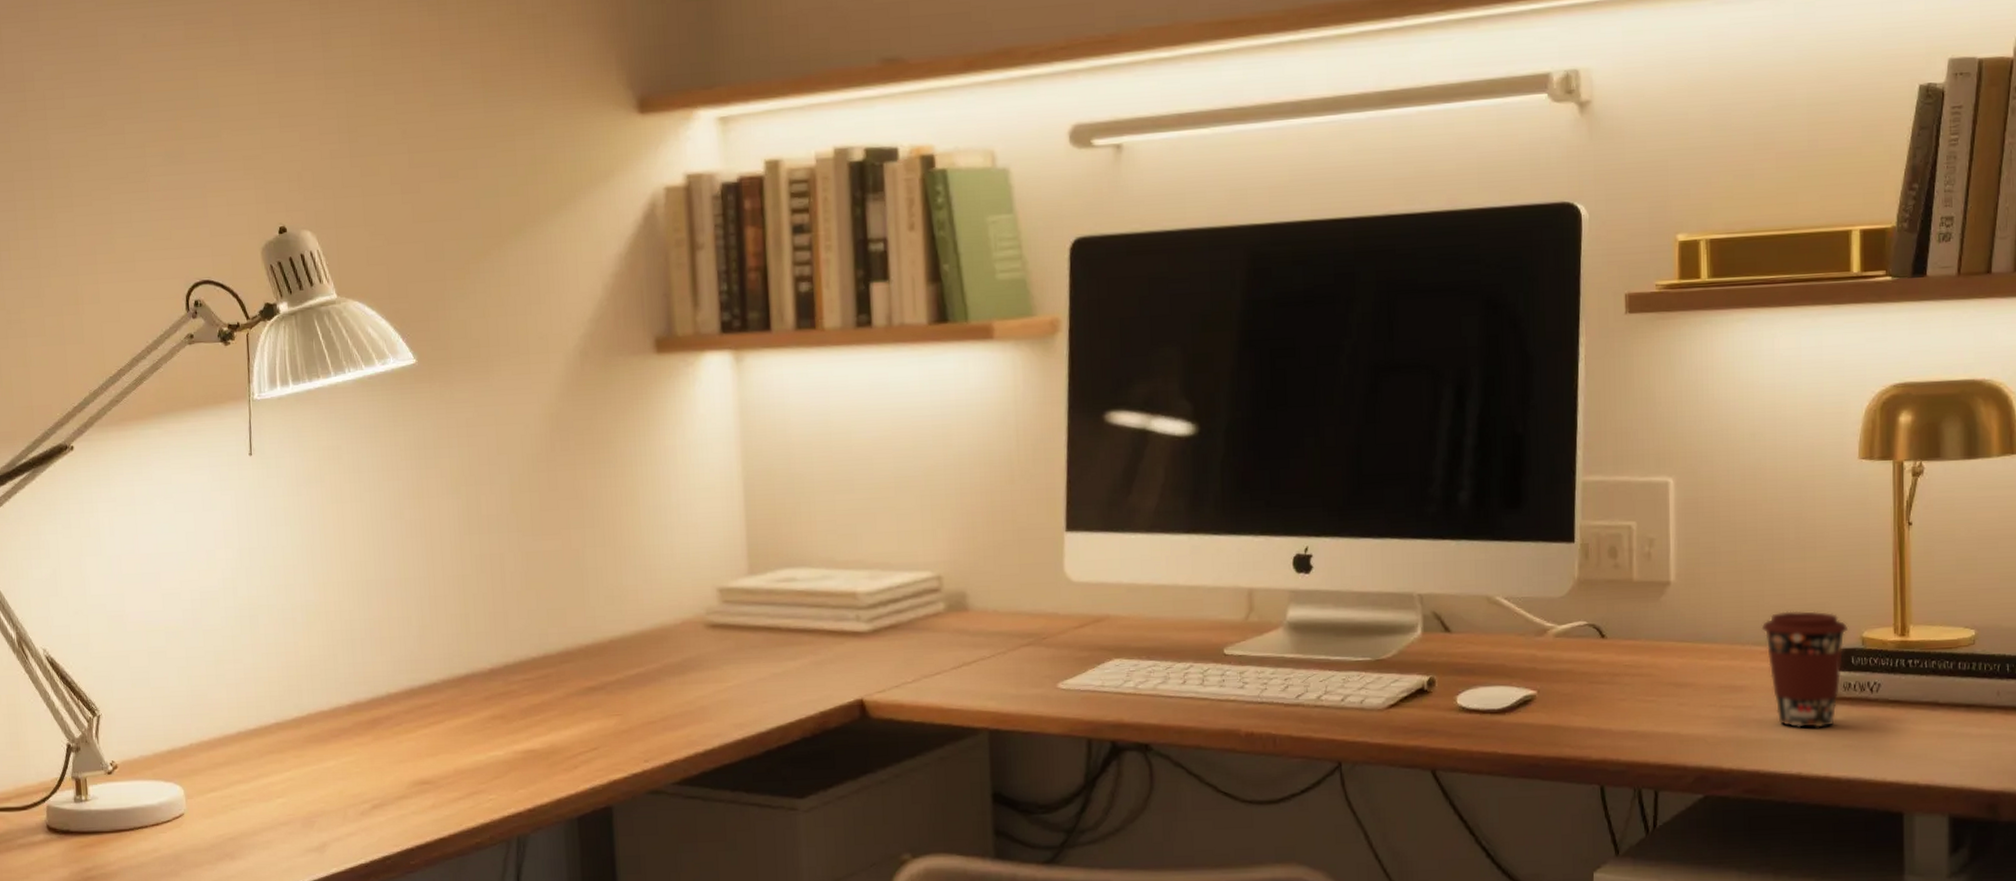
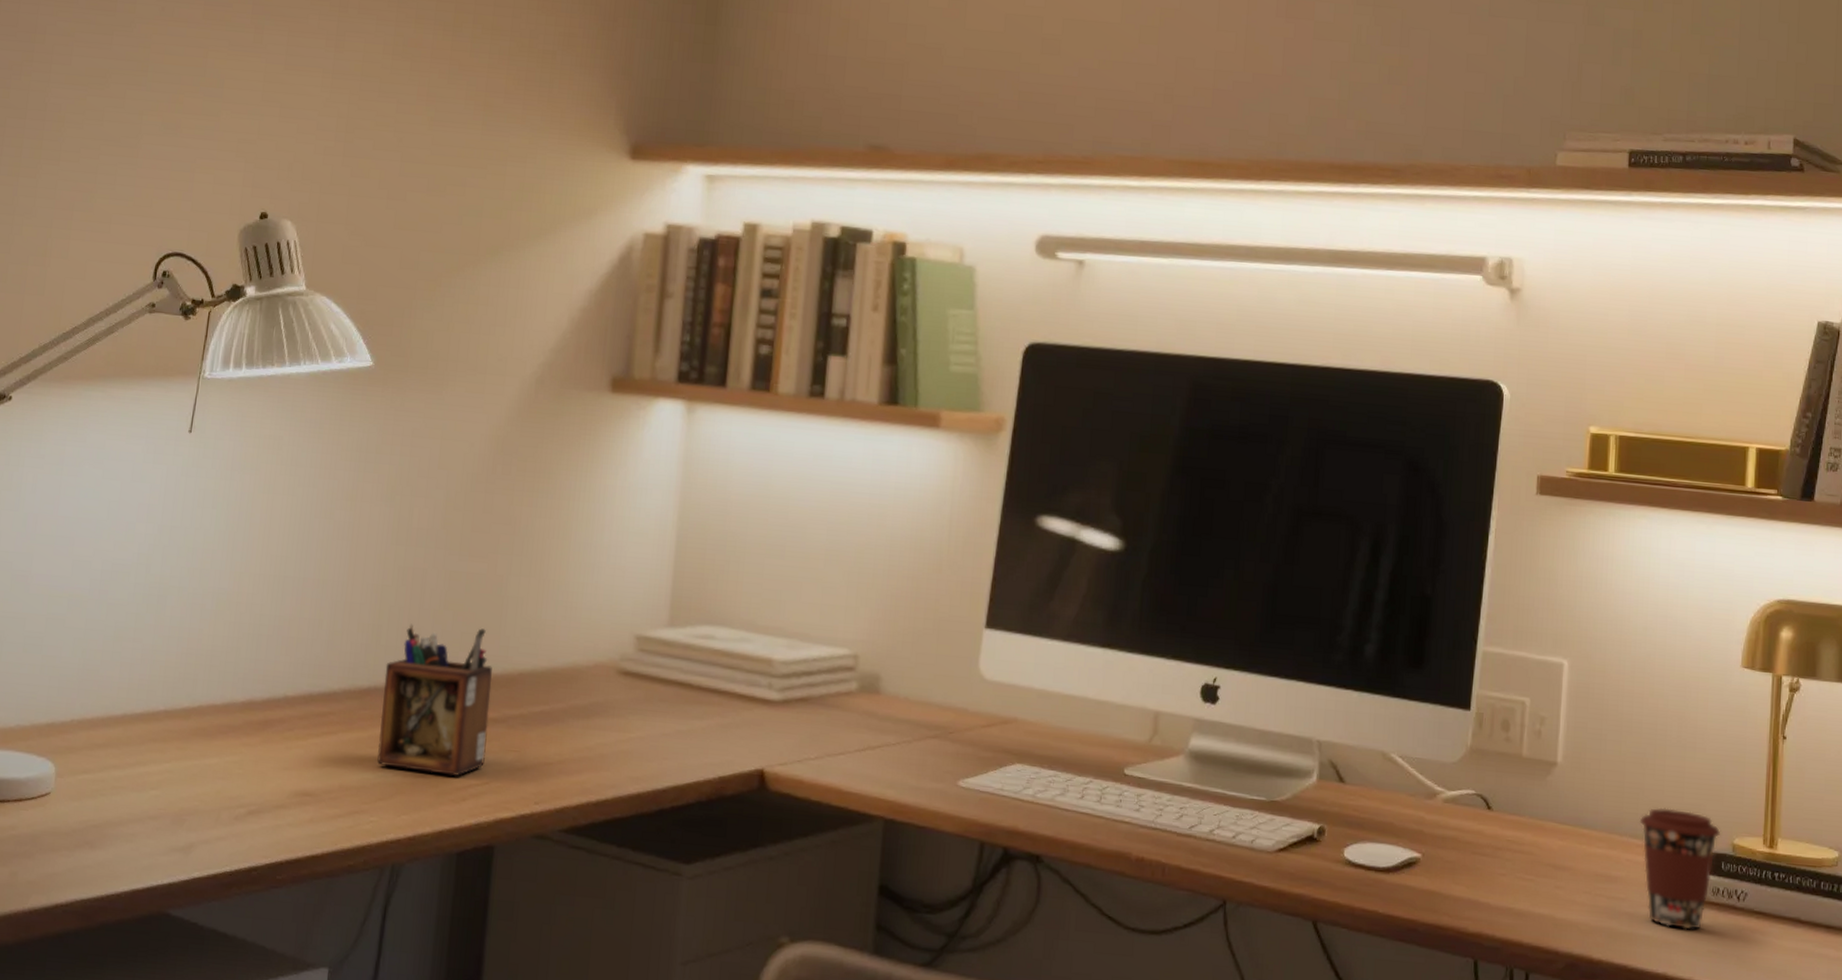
desk organizer: none [479,603,590,747] -> present [377,623,493,777]

